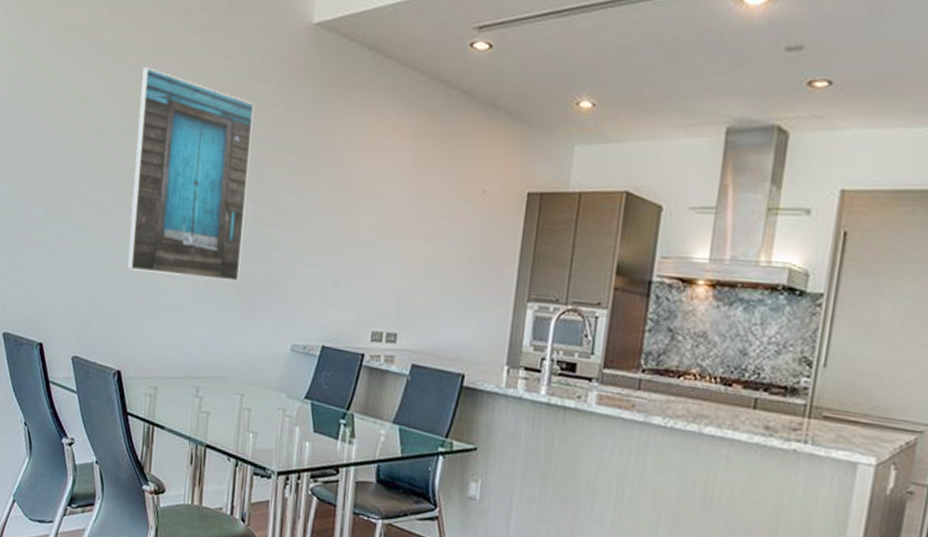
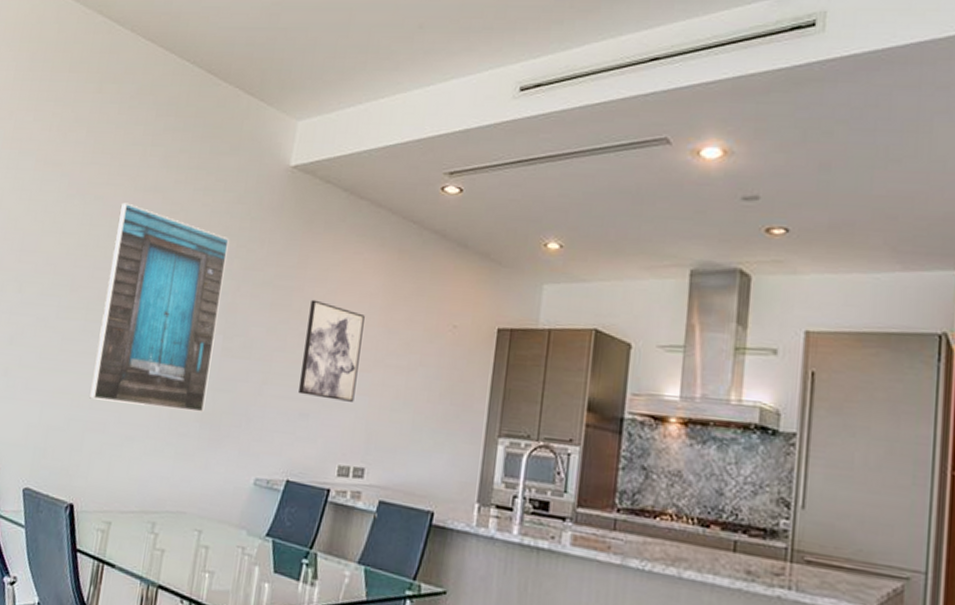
wall art: none [330,166,394,269] -> present [298,299,365,402]

